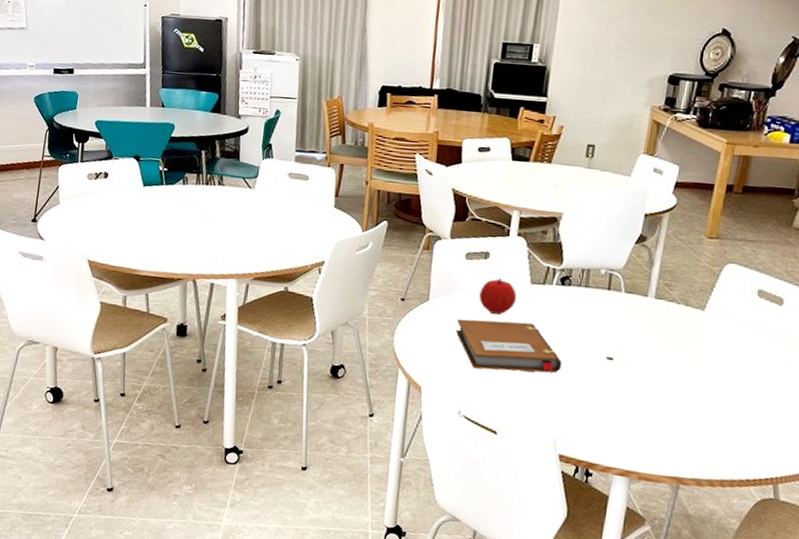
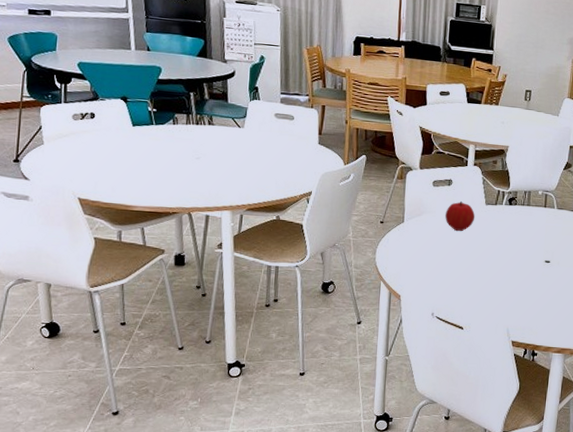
notebook: present [456,318,562,373] -> none [428,236,512,277]

